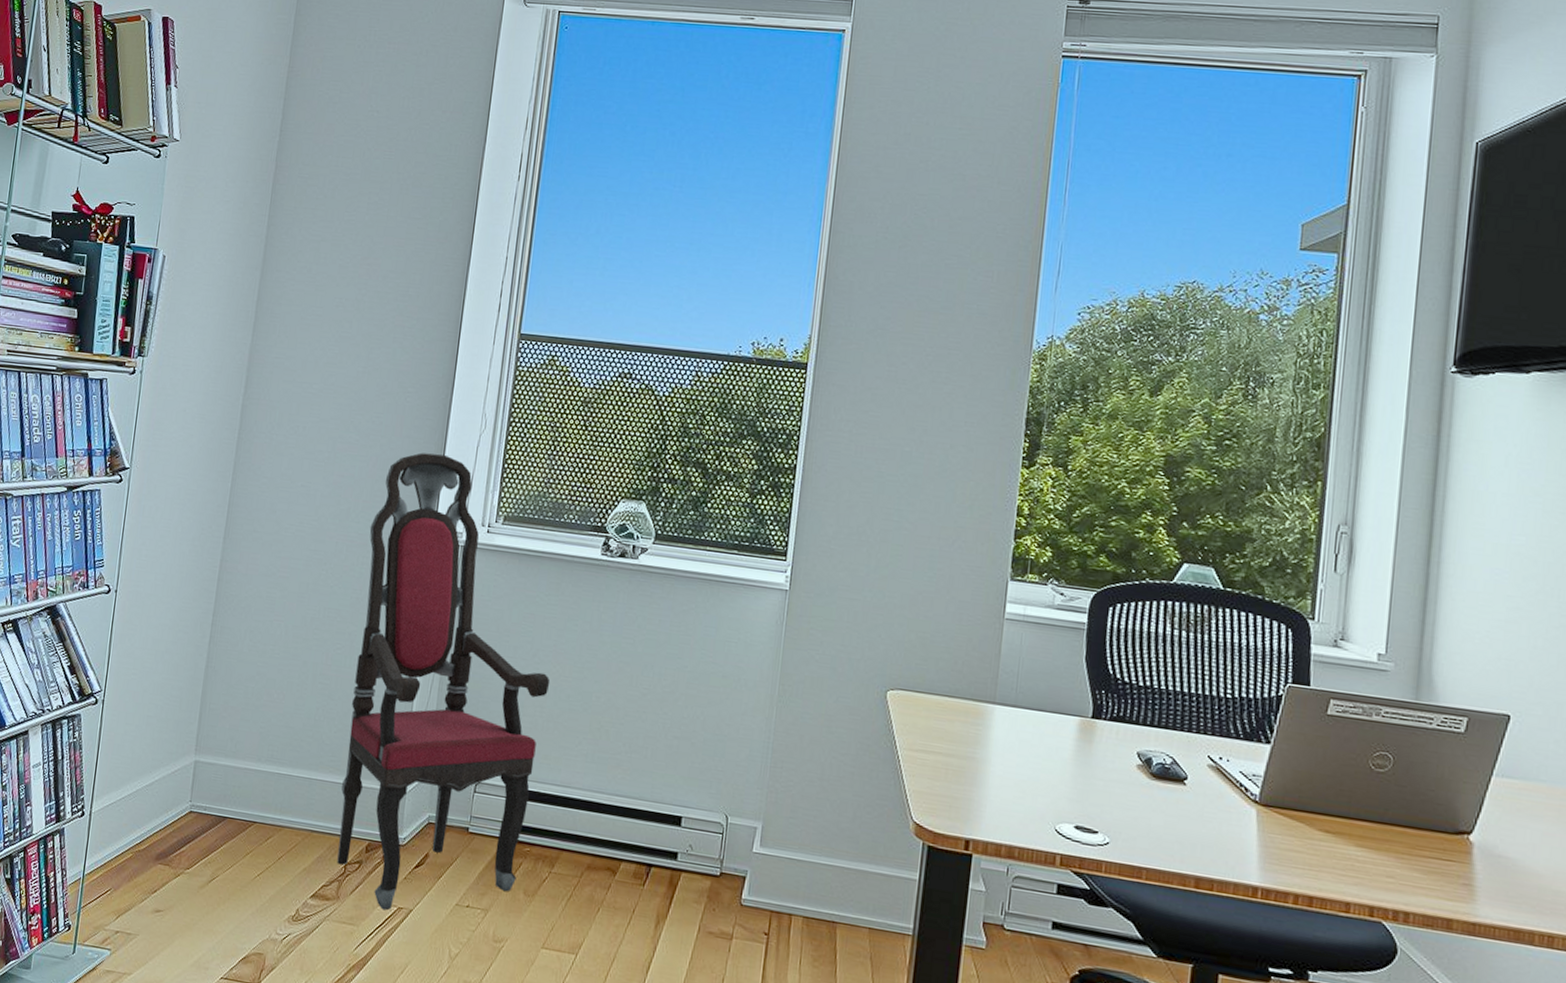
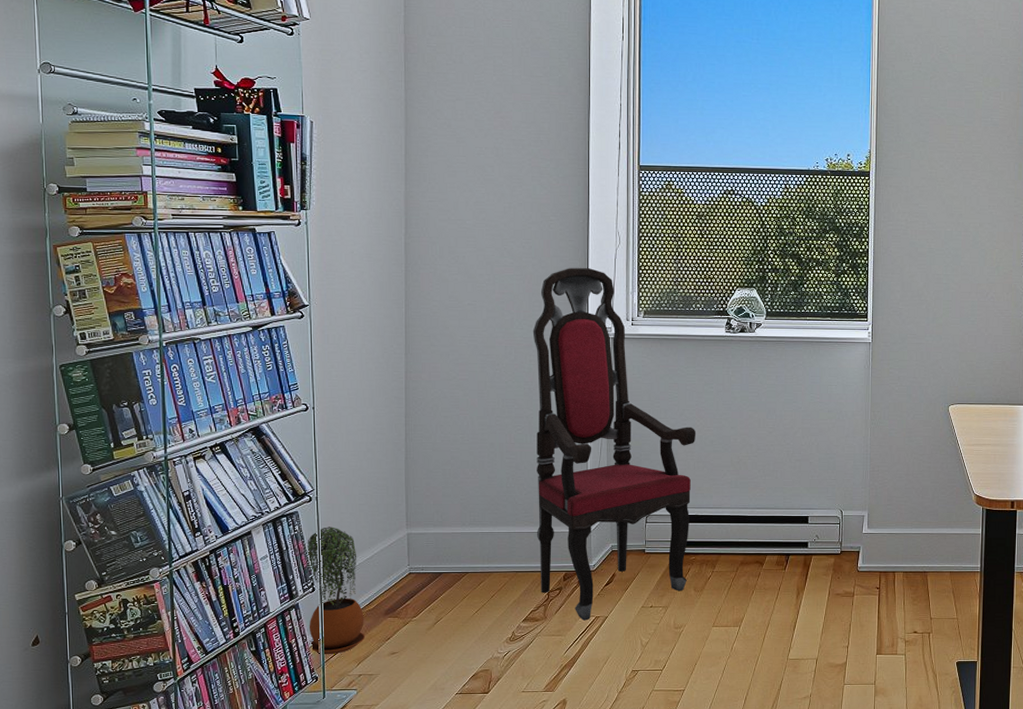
potted plant: none [68,738,136,900] -> present [306,527,366,655]

